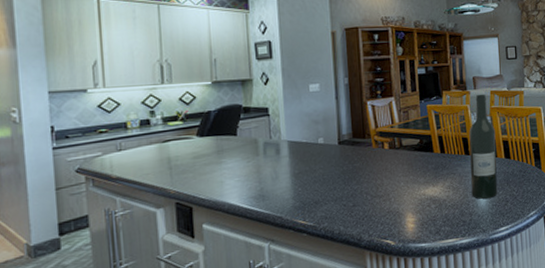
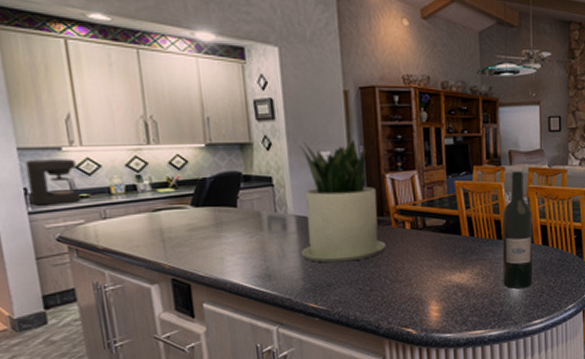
coffee maker: none [54,99,100,141] -> present [25,159,81,206]
planter: none [292,73,368,183] -> present [300,140,386,263]

